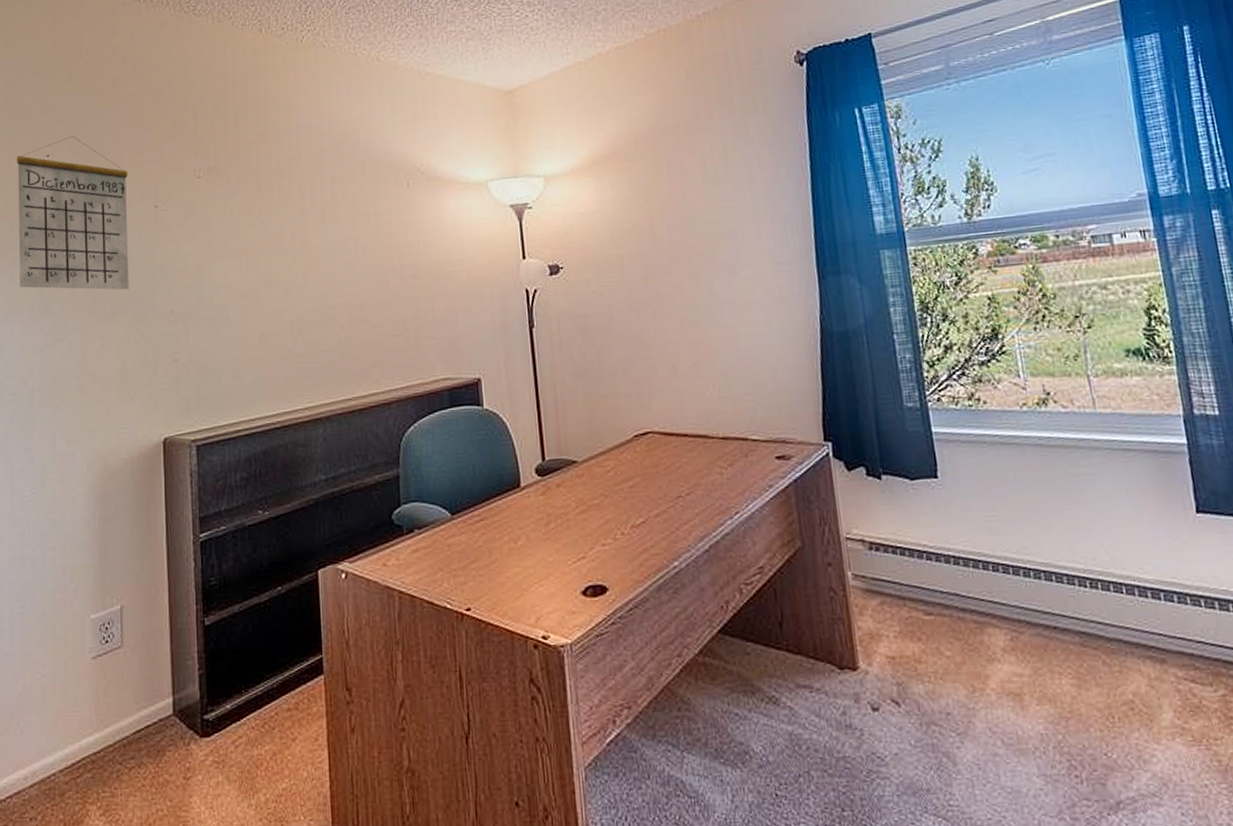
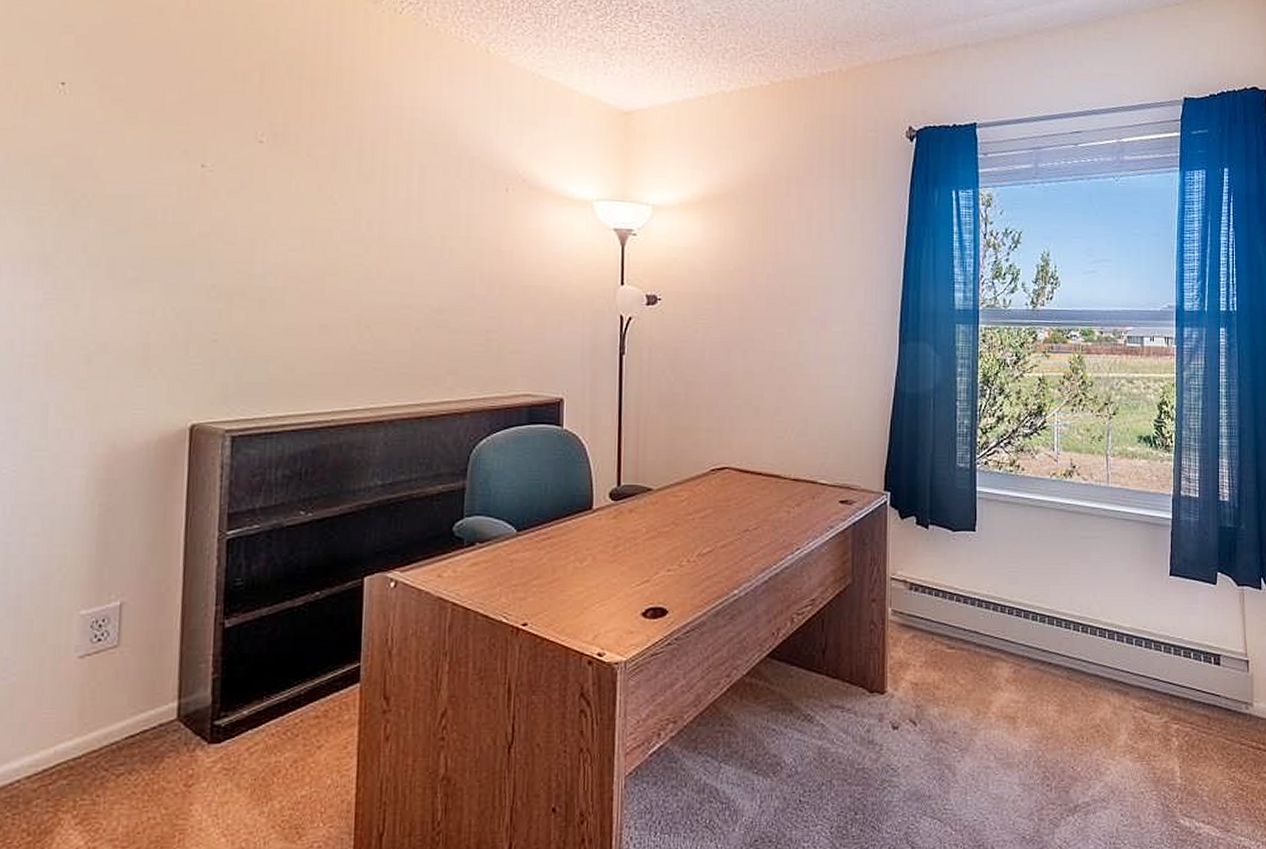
calendar: present [16,135,129,290] -> none [12,65,169,255]

